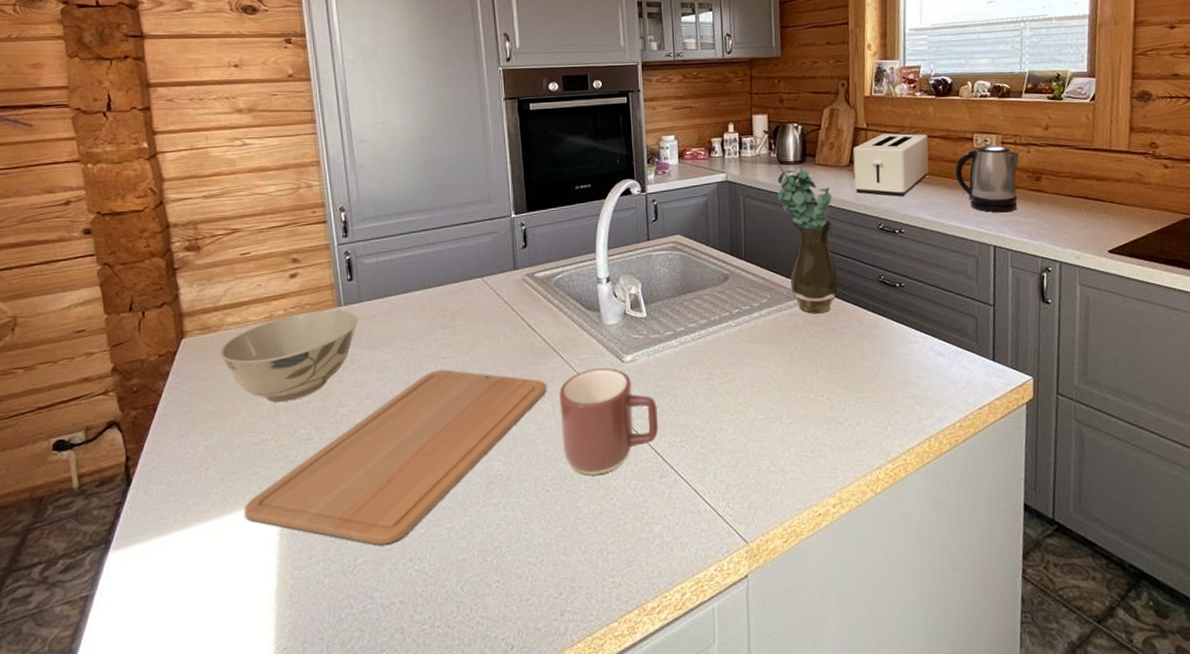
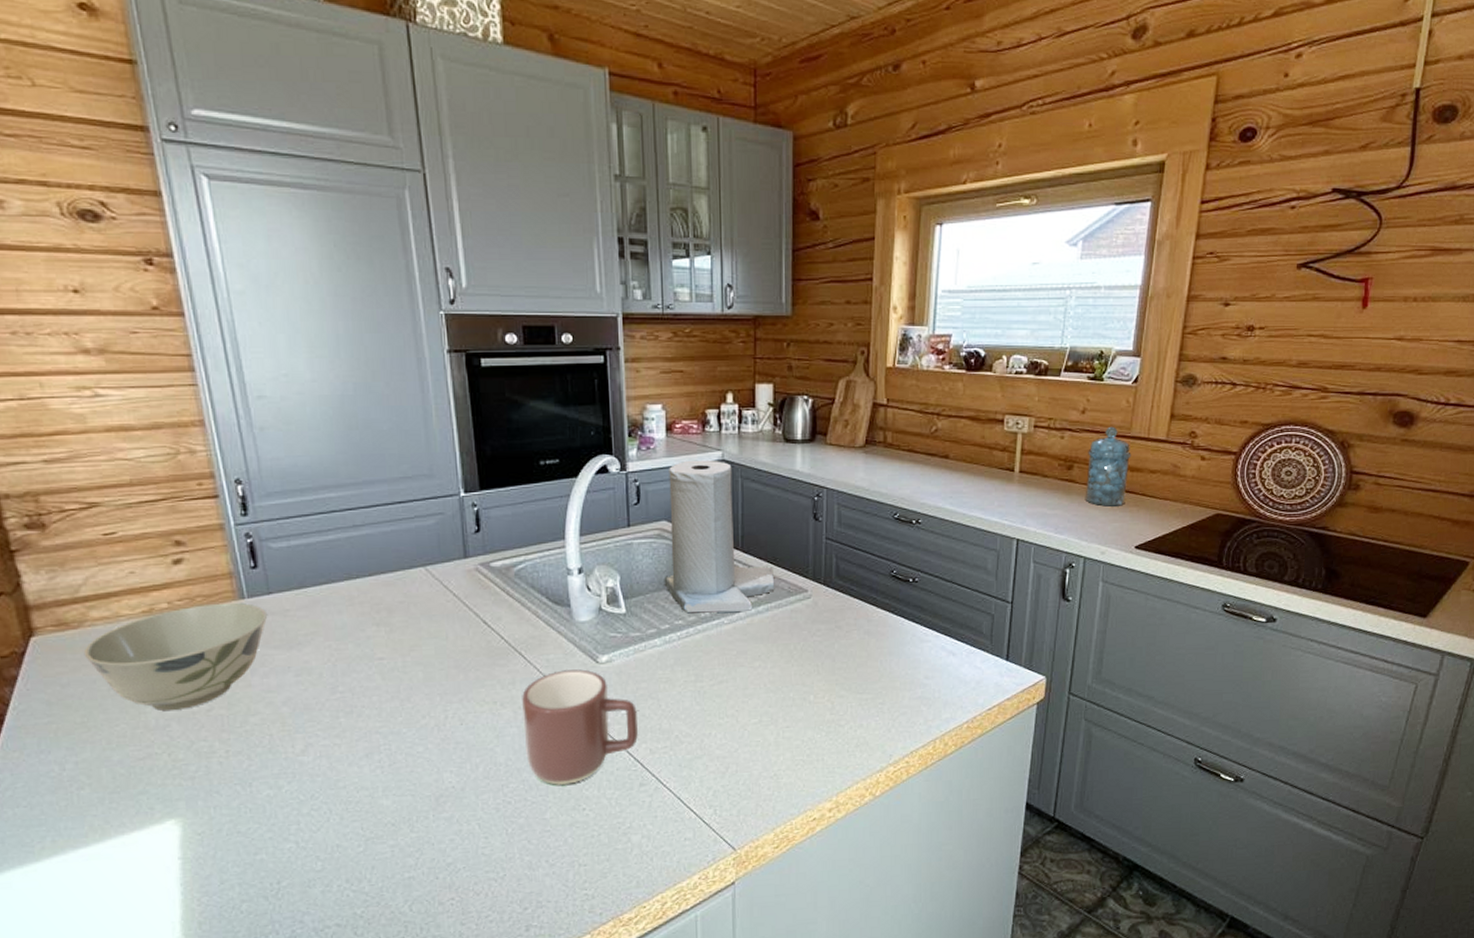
chopping board: present [244,370,546,545] -> none [132,672,506,866]
paper towel: none [678,181,774,317] -> present [664,460,774,614]
vase: present [777,165,839,314] -> none [781,444,846,611]
toaster: present [853,133,929,197] -> none [868,411,955,484]
kettle: present [955,144,1019,213] -> none [982,428,1052,504]
canister: none [1054,140,1096,214] -> present [1085,426,1131,507]

